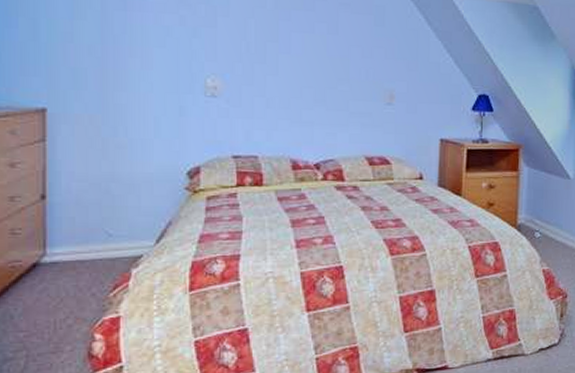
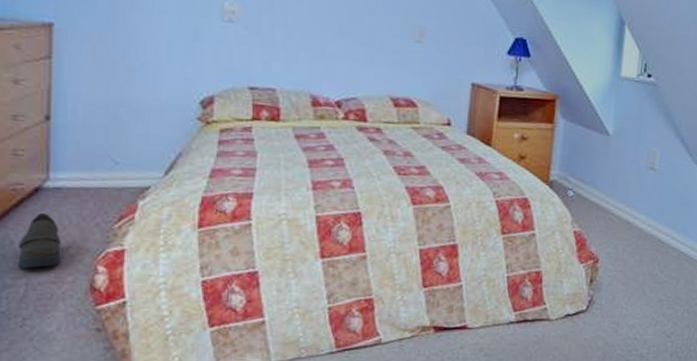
shoe: none [18,286,60,342] -> present [18,212,62,269]

